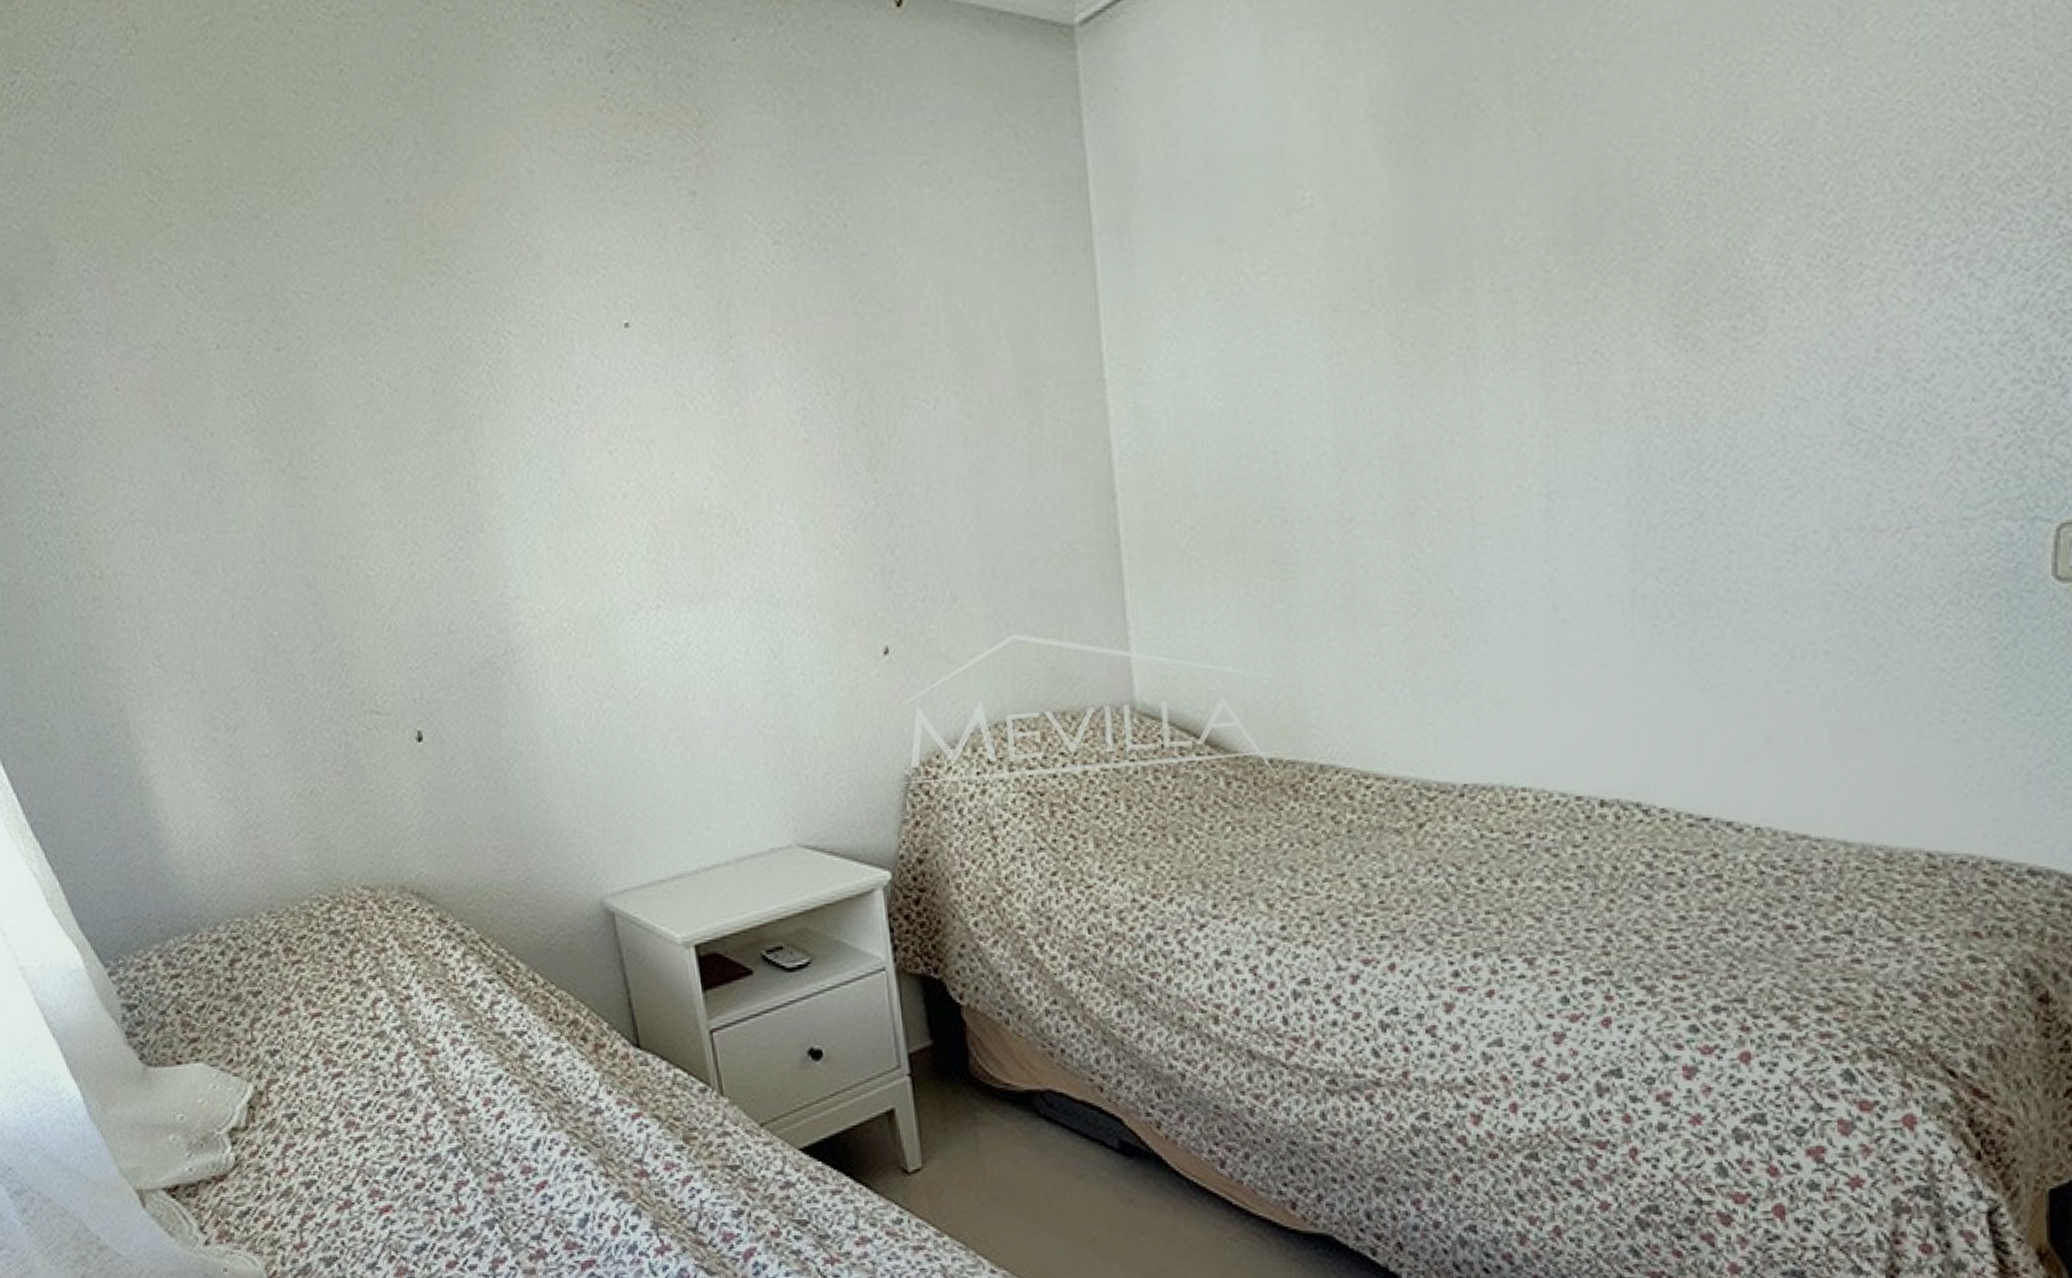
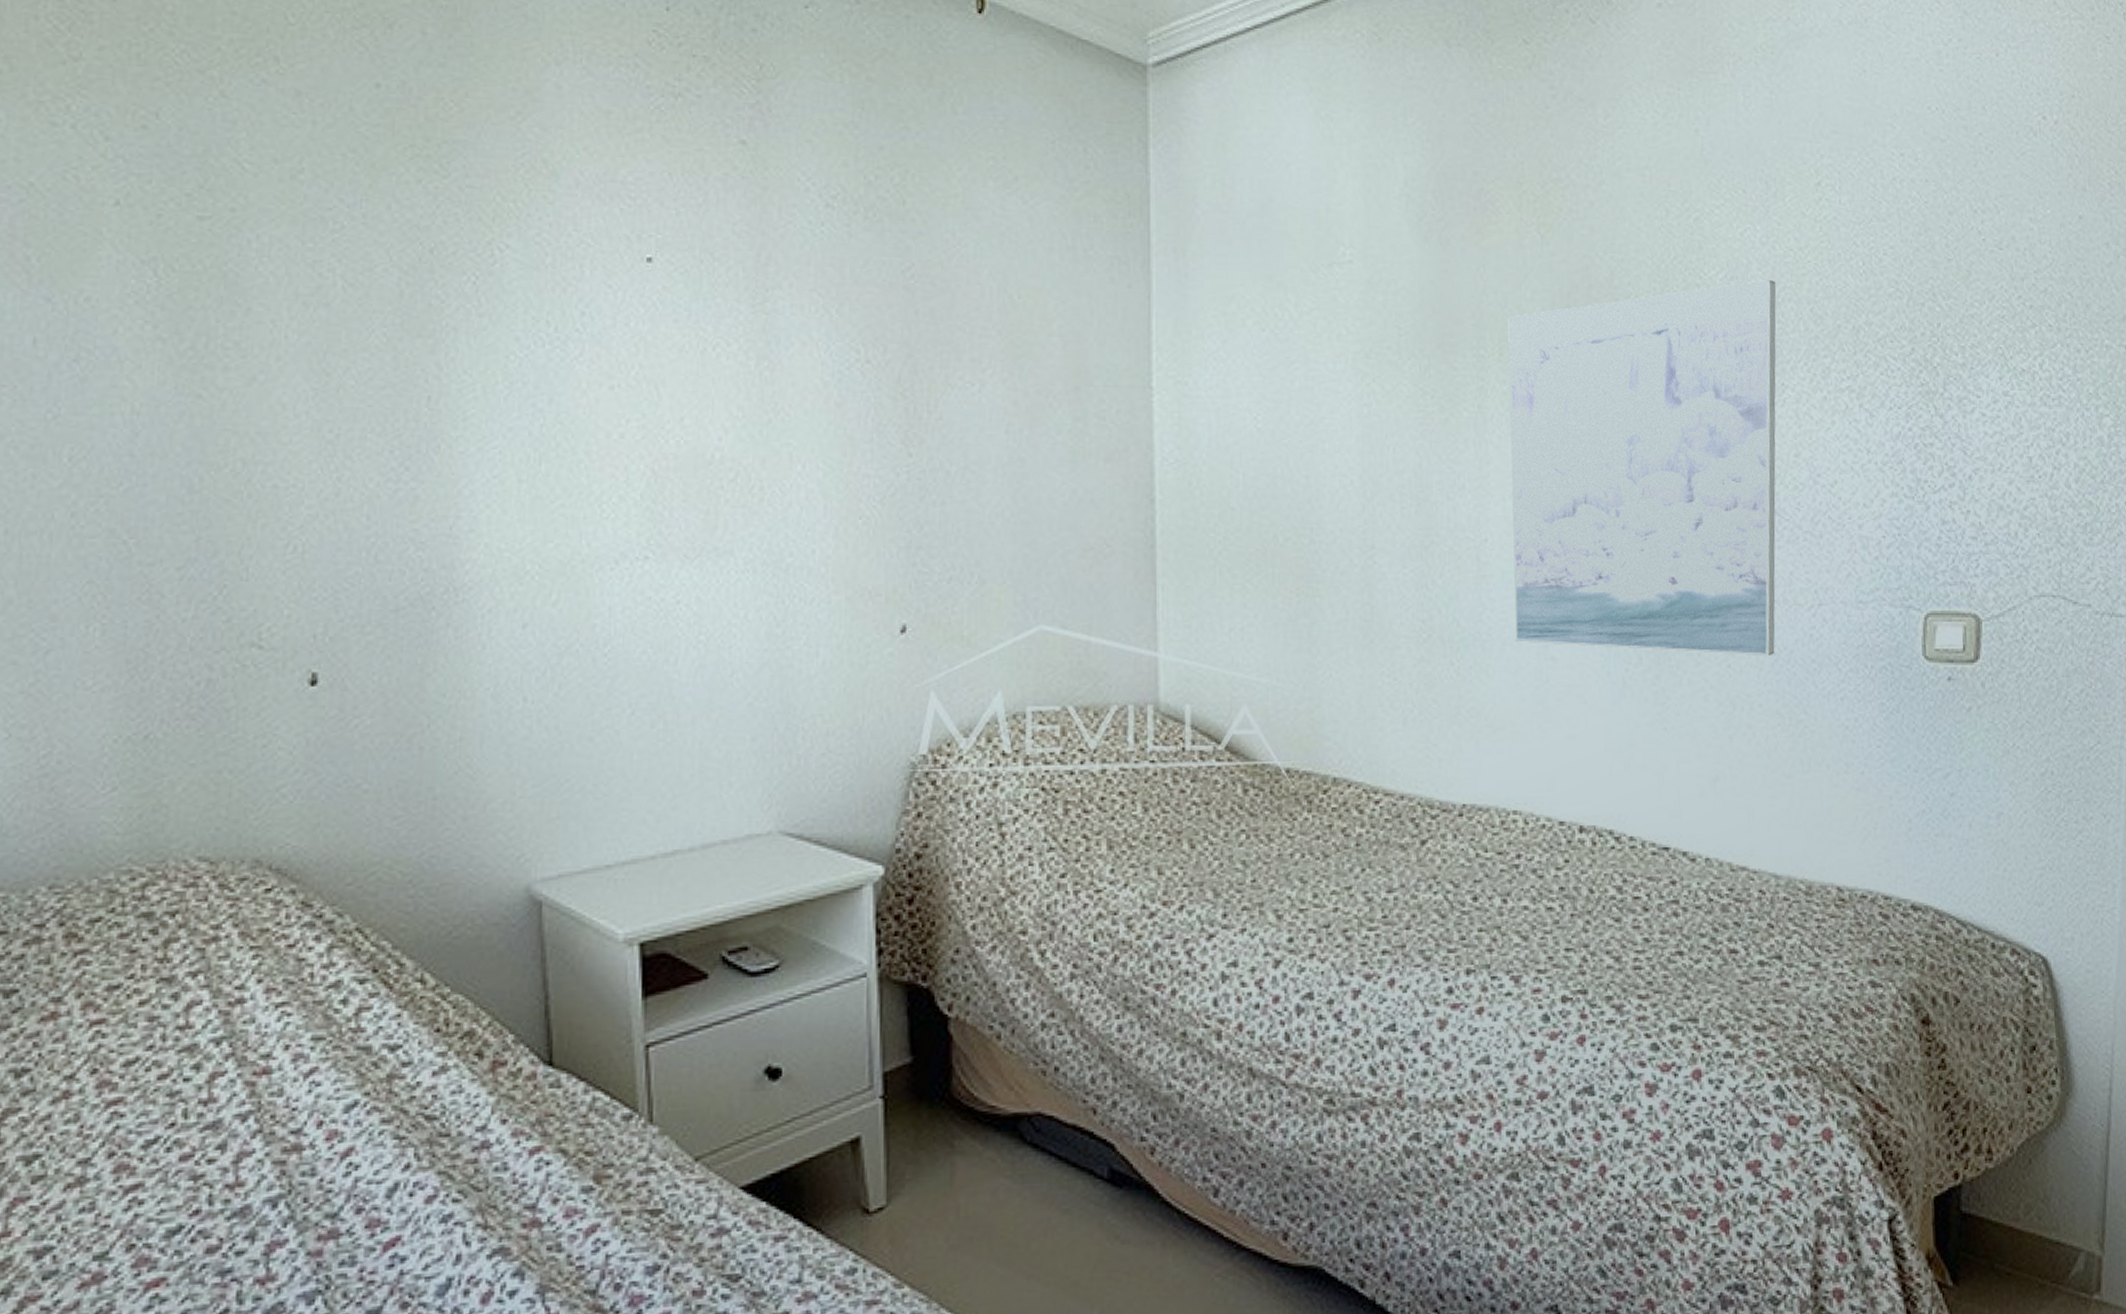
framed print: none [1499,134,1852,608] -> present [1508,280,1777,657]

